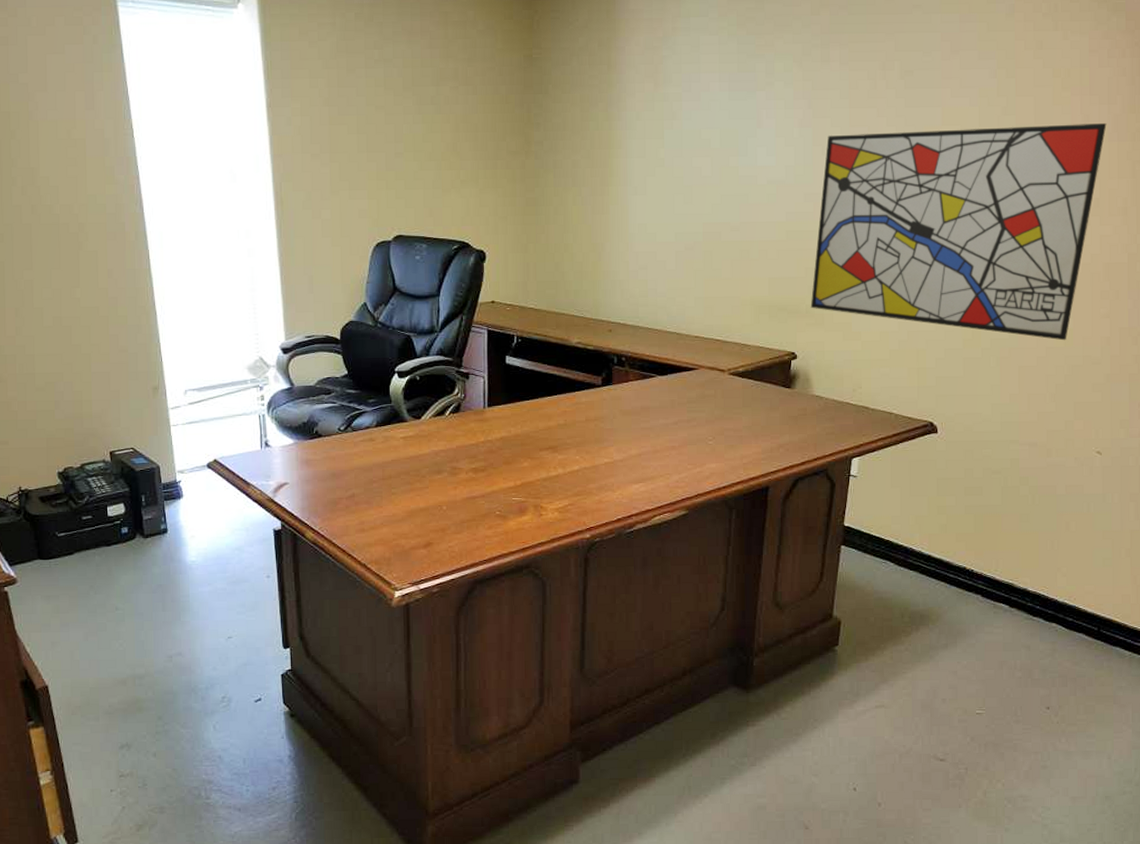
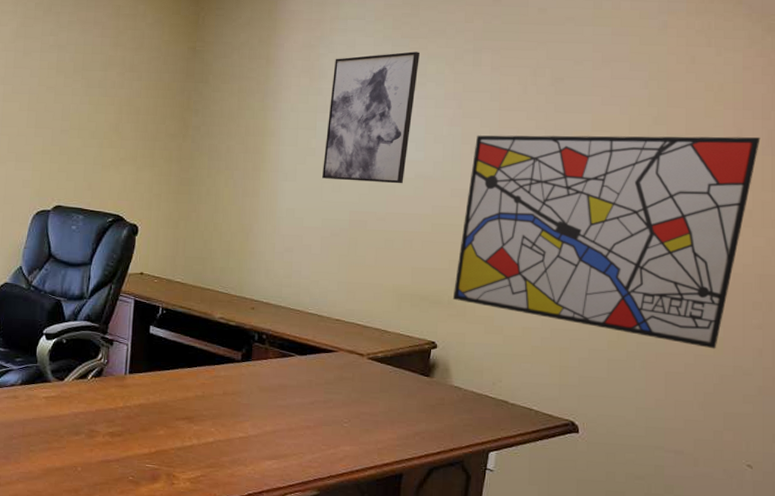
wall art: none [673,49,767,192] -> present [322,51,421,184]

